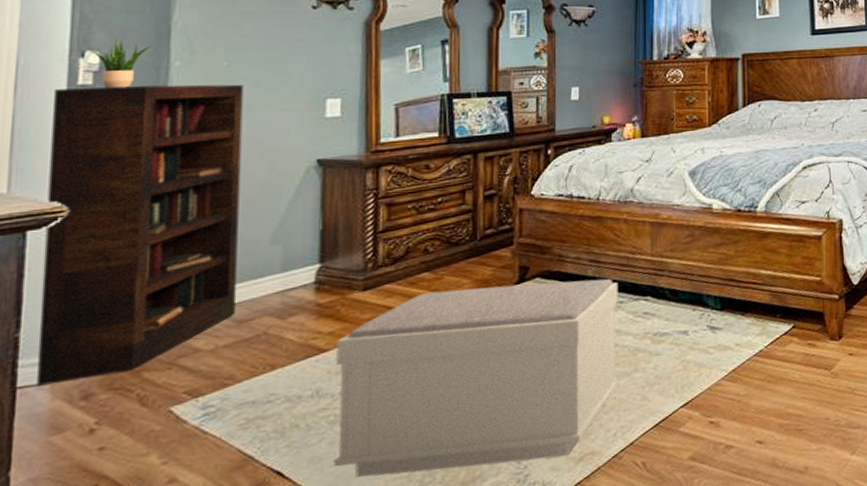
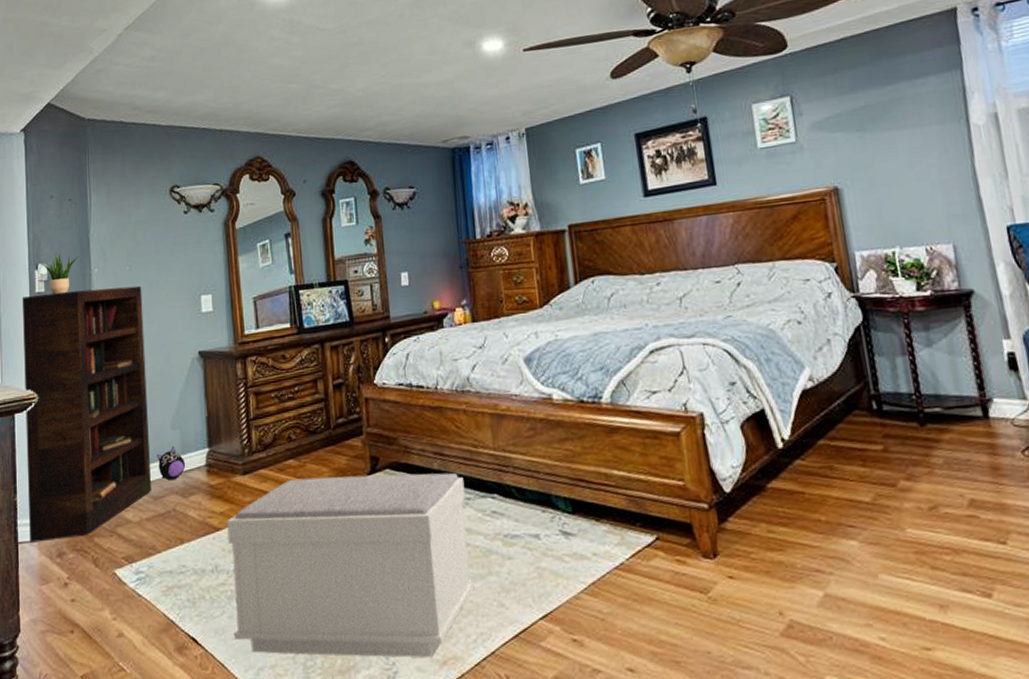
plush toy: none [247,262,287,301] -> present [157,445,186,481]

